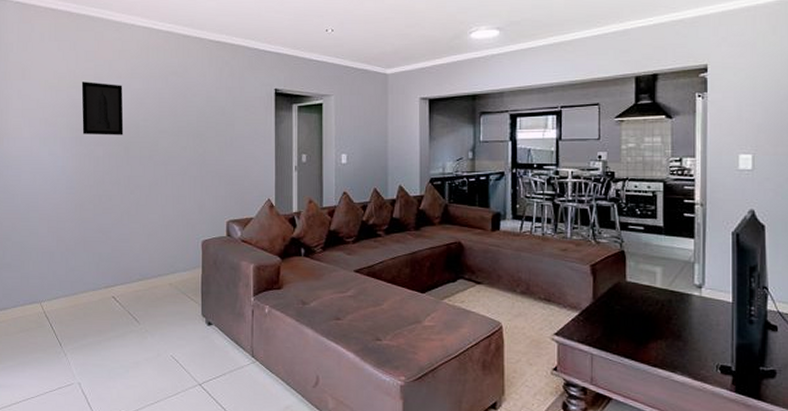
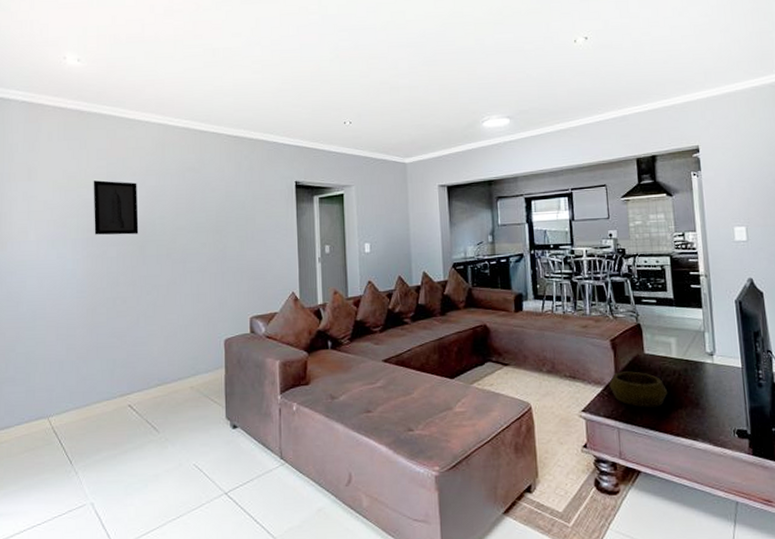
decorative bowl: none [585,298,649,336] -> present [609,371,668,408]

